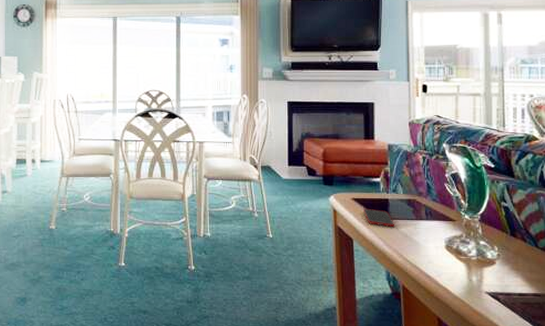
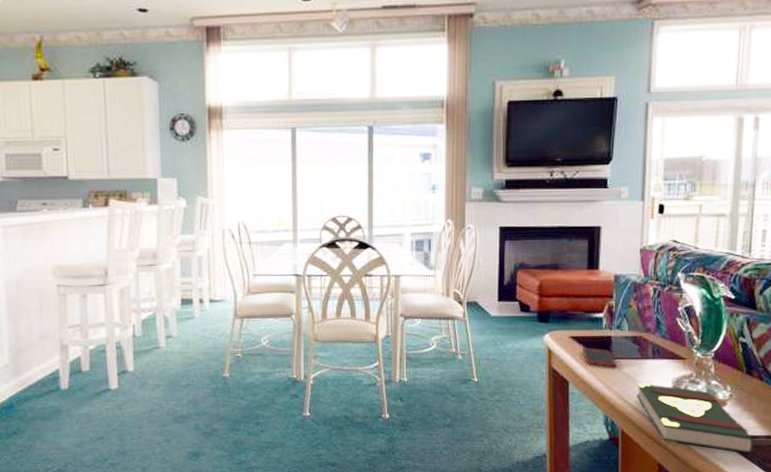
book: none [414,242,524,311] -> present [636,383,755,454]

